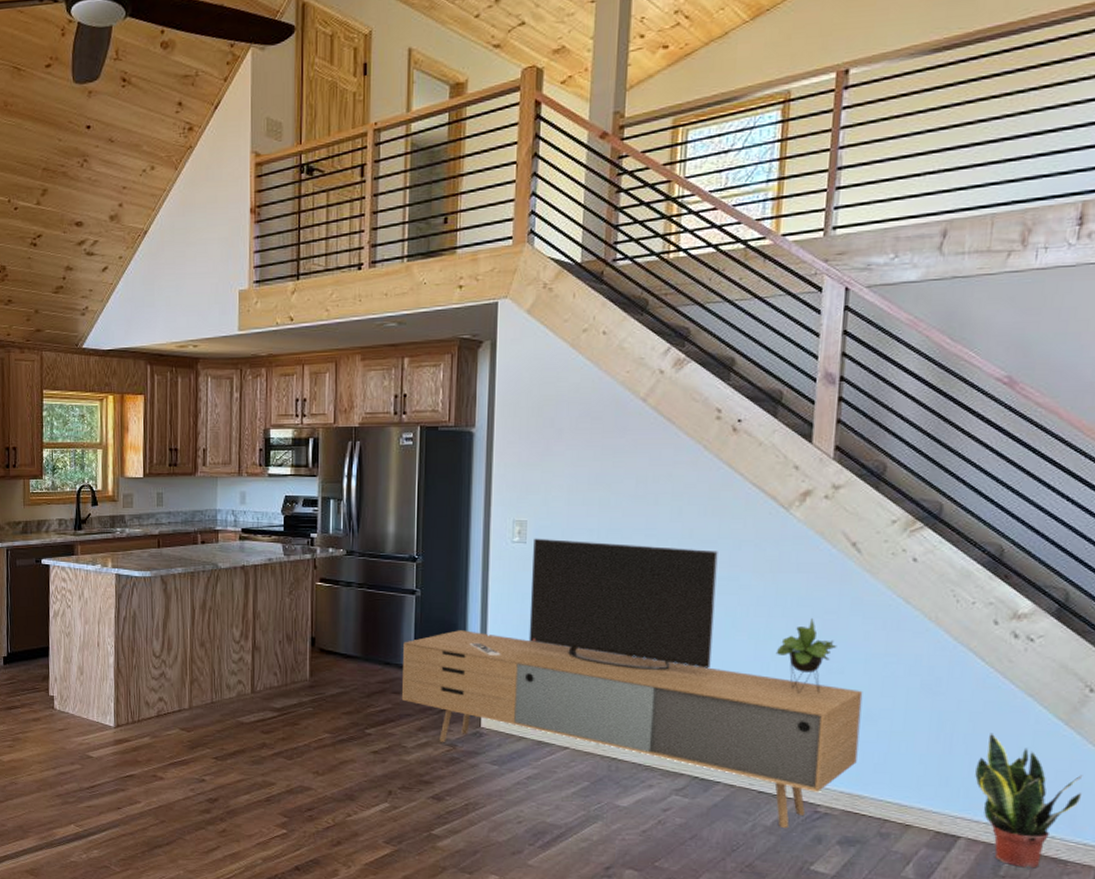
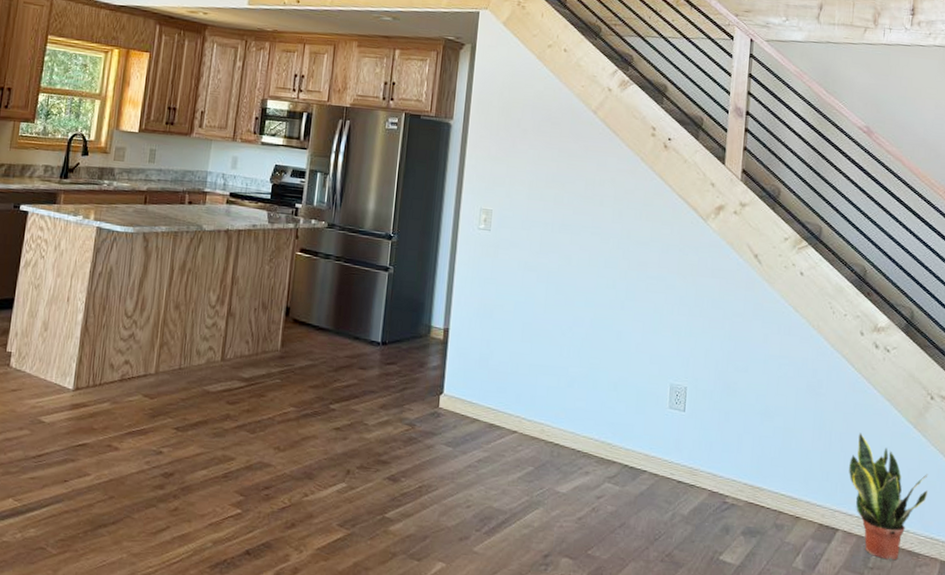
media console: present [401,538,863,829] -> none [367,226,763,519]

